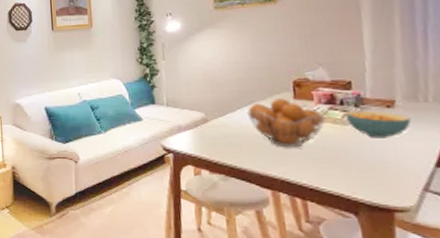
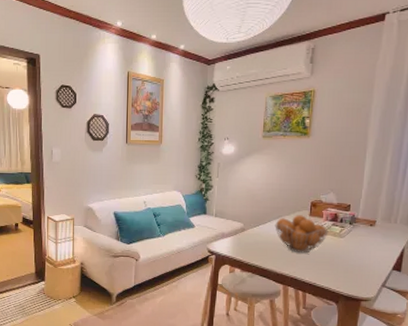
cereal bowl: present [344,110,411,138] -> none [342,227,383,248]

